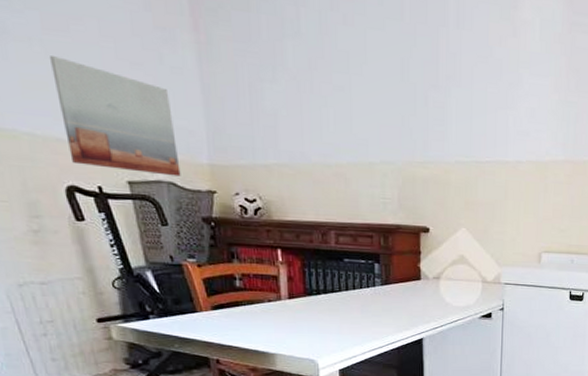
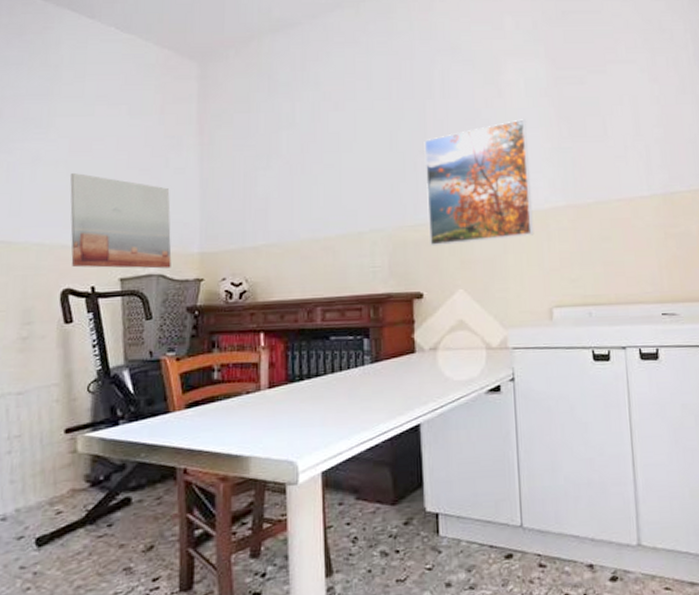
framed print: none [435,64,537,186] -> present [424,119,534,246]

